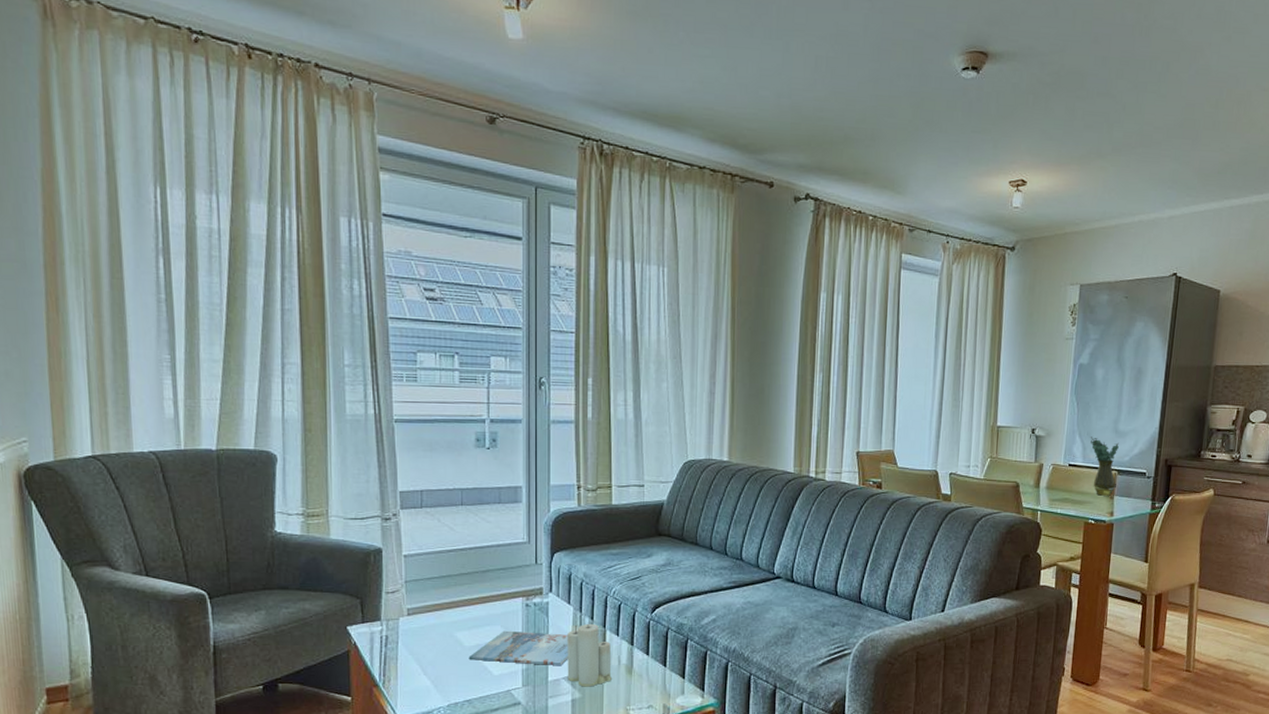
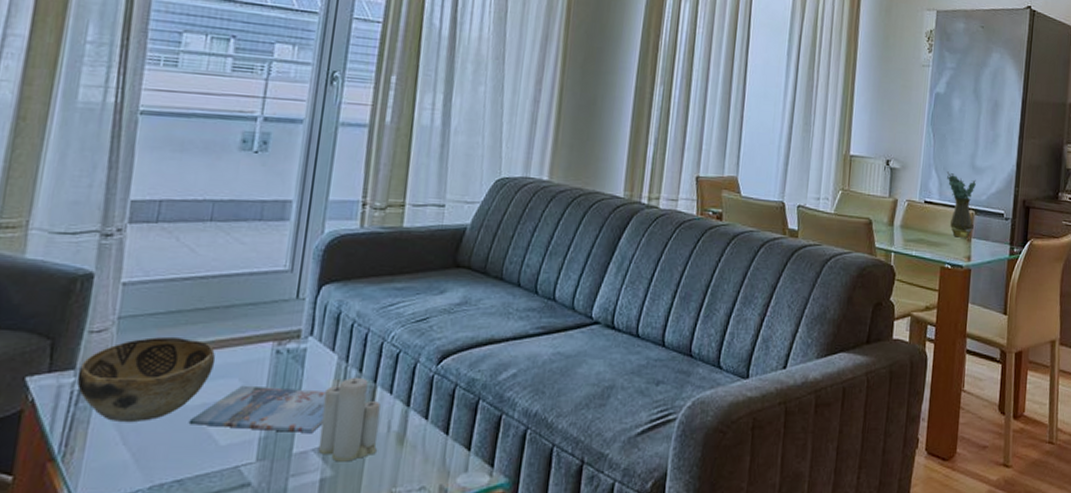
decorative bowl: none [383,595,482,659] -> present [76,336,216,423]

